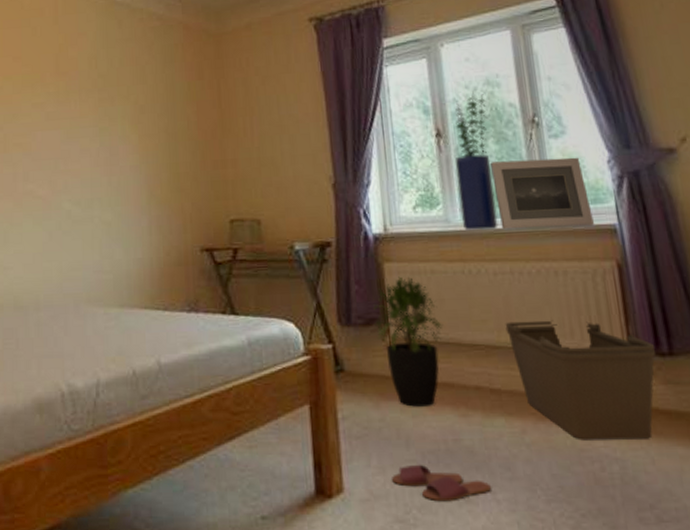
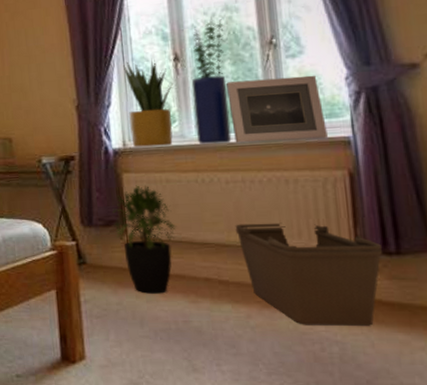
planter: none [383,133,437,233] -> present [123,58,174,148]
slippers: present [392,464,492,500] -> none [128,339,218,369]

